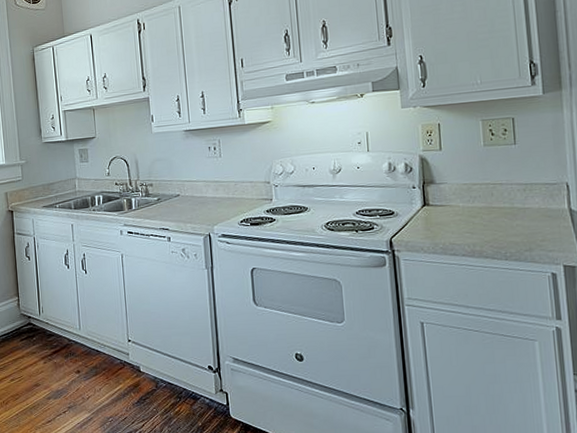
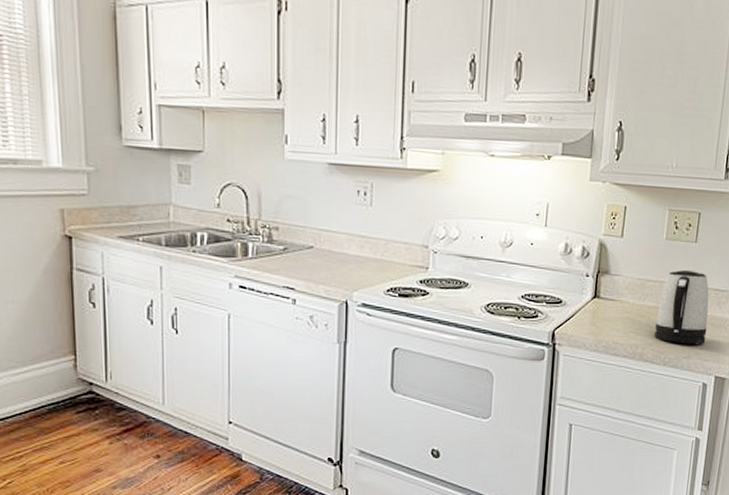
kettle: none [489,169,546,238] -> present [654,269,710,344]

